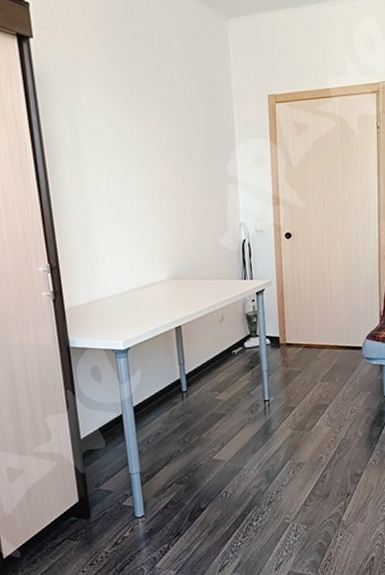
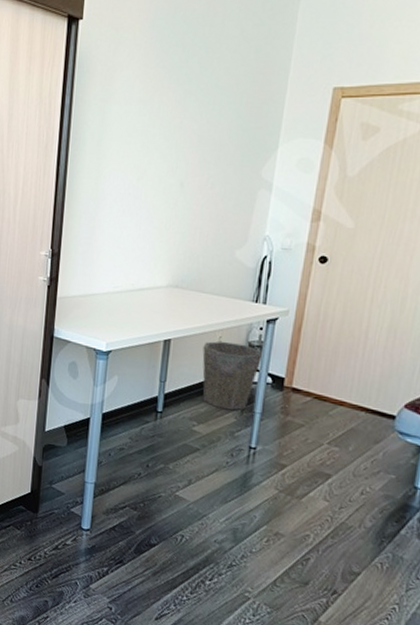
waste bin: none [210,316,259,375] -> present [202,341,262,411]

